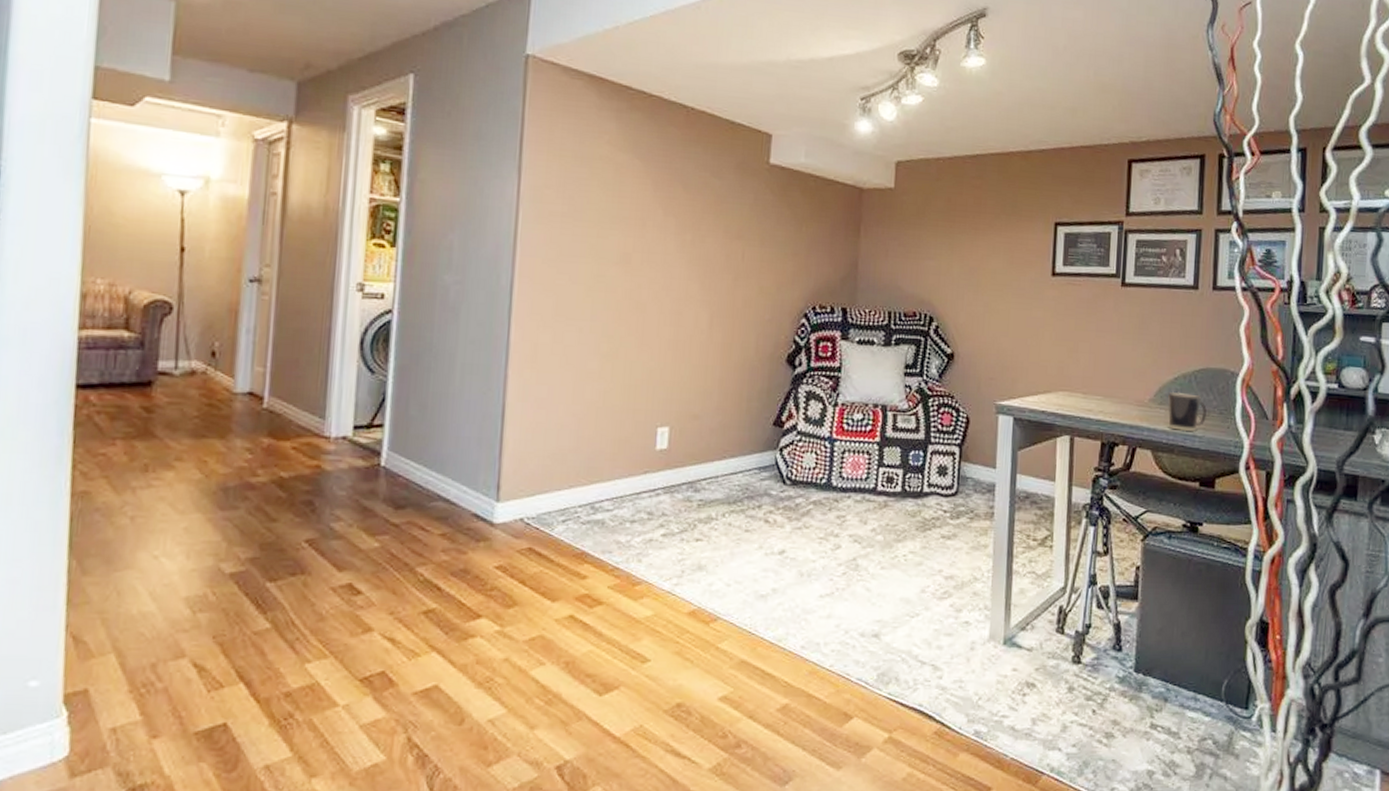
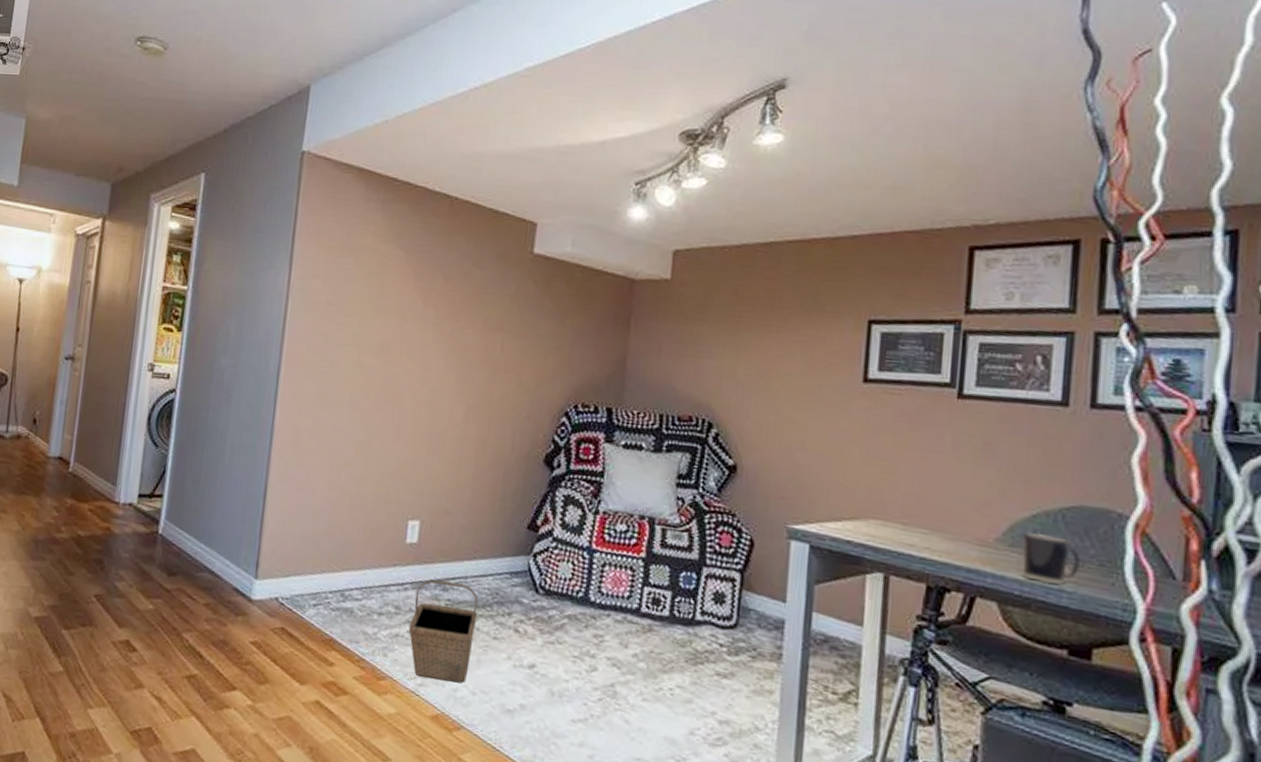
basket: none [662,482,730,577] -> present [408,579,478,683]

